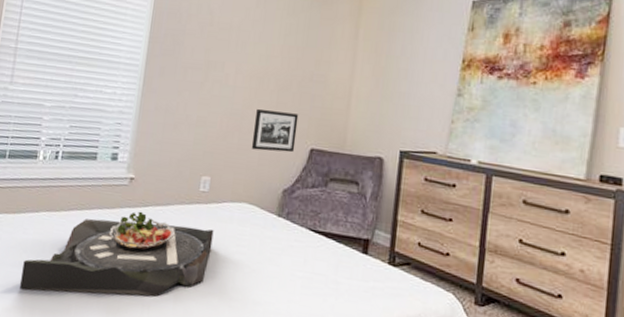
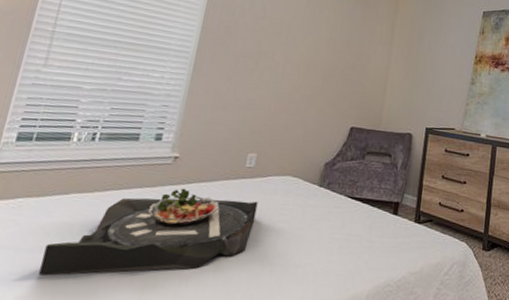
picture frame: present [251,109,299,153] -> none [297,93,341,131]

